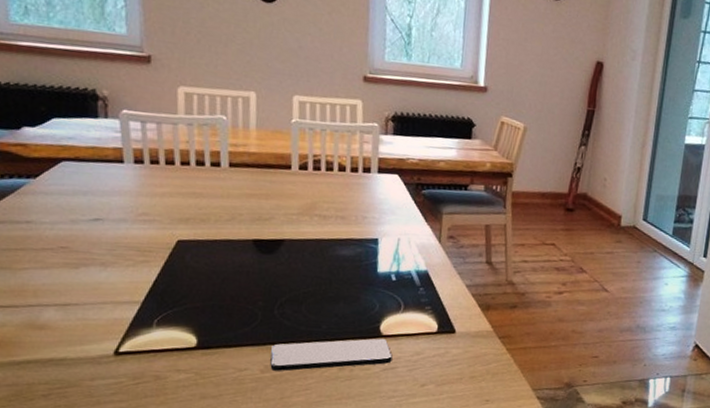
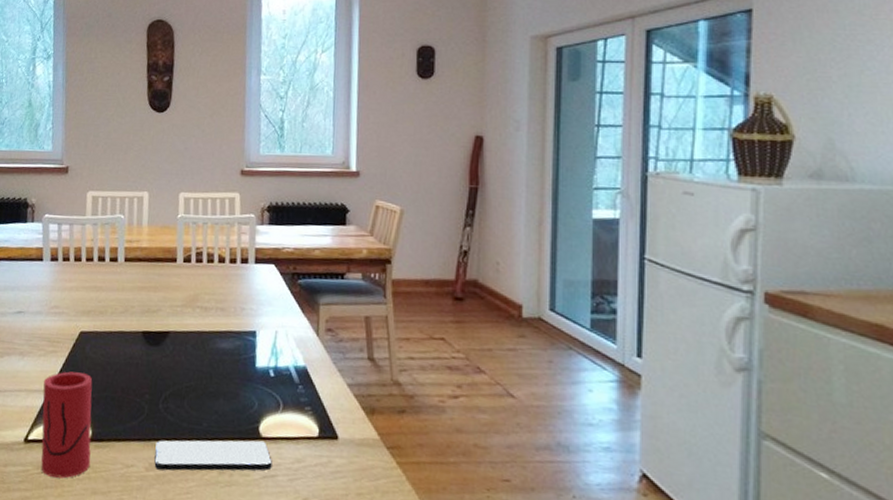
cup: none [133,281,198,387] -> present [41,371,93,479]

